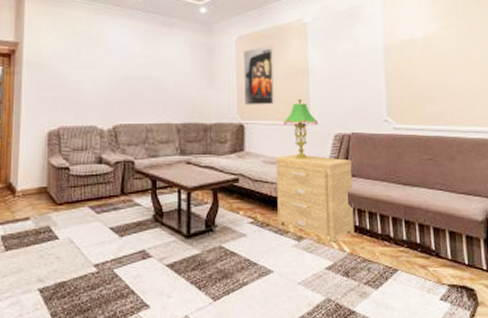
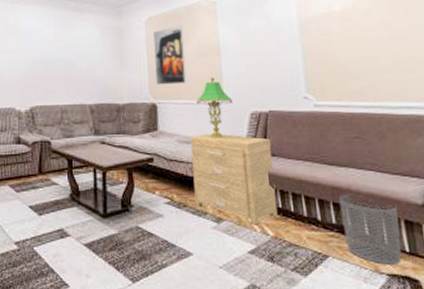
waste bin: none [410,212,462,276] -> present [339,193,402,265]

